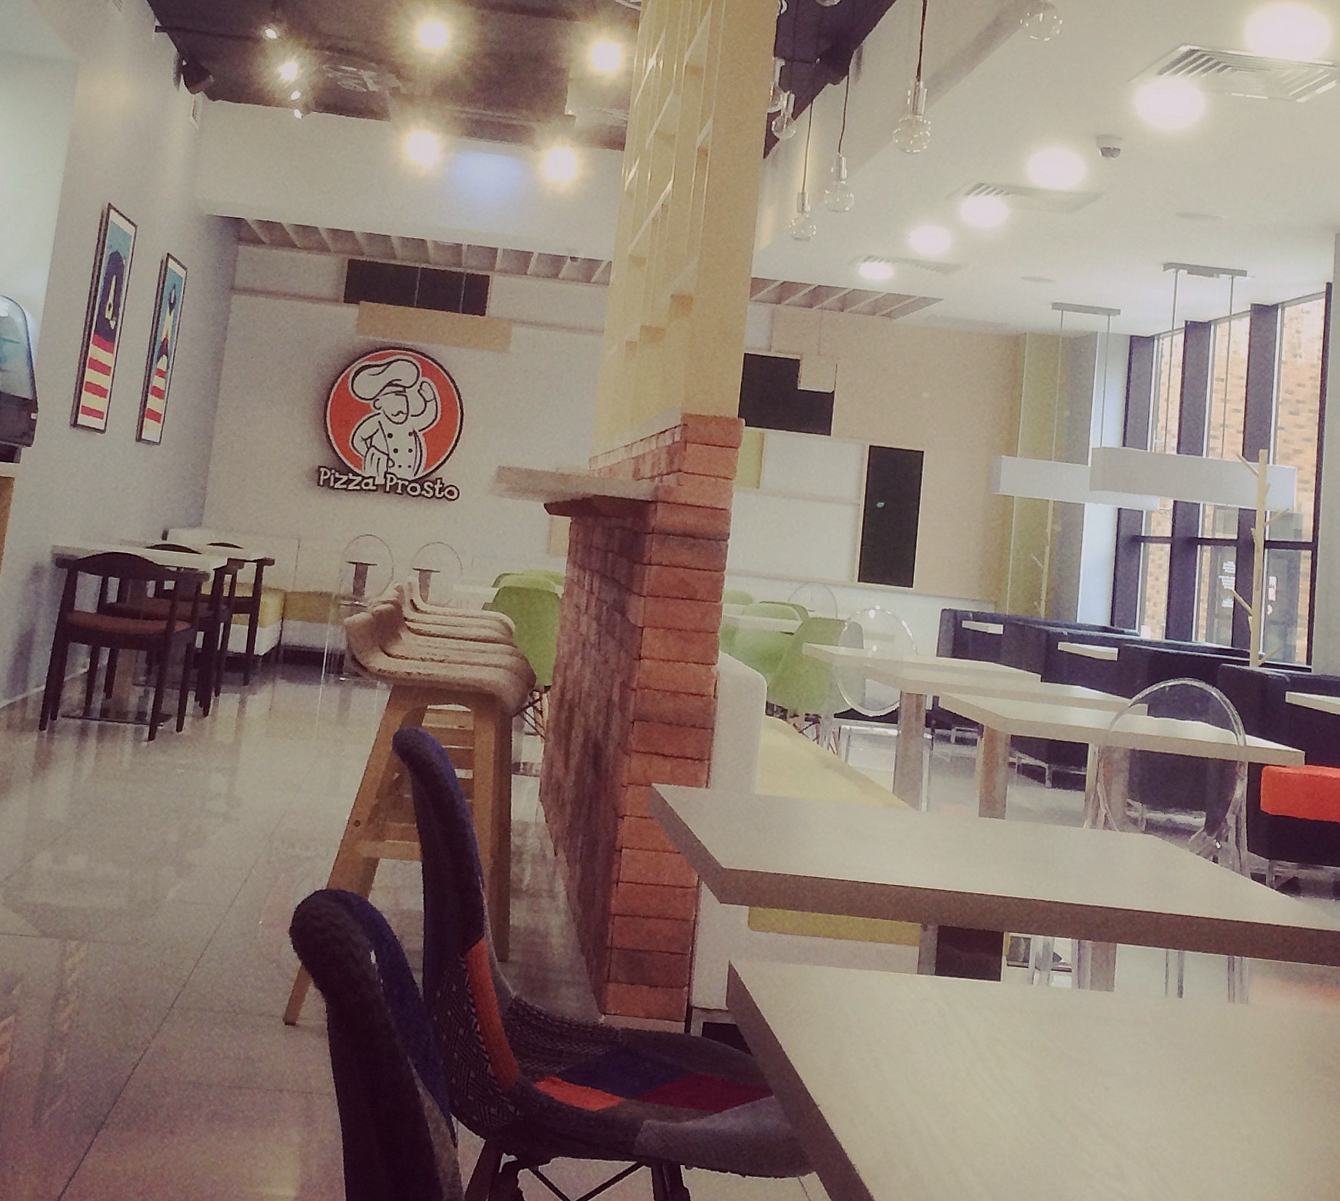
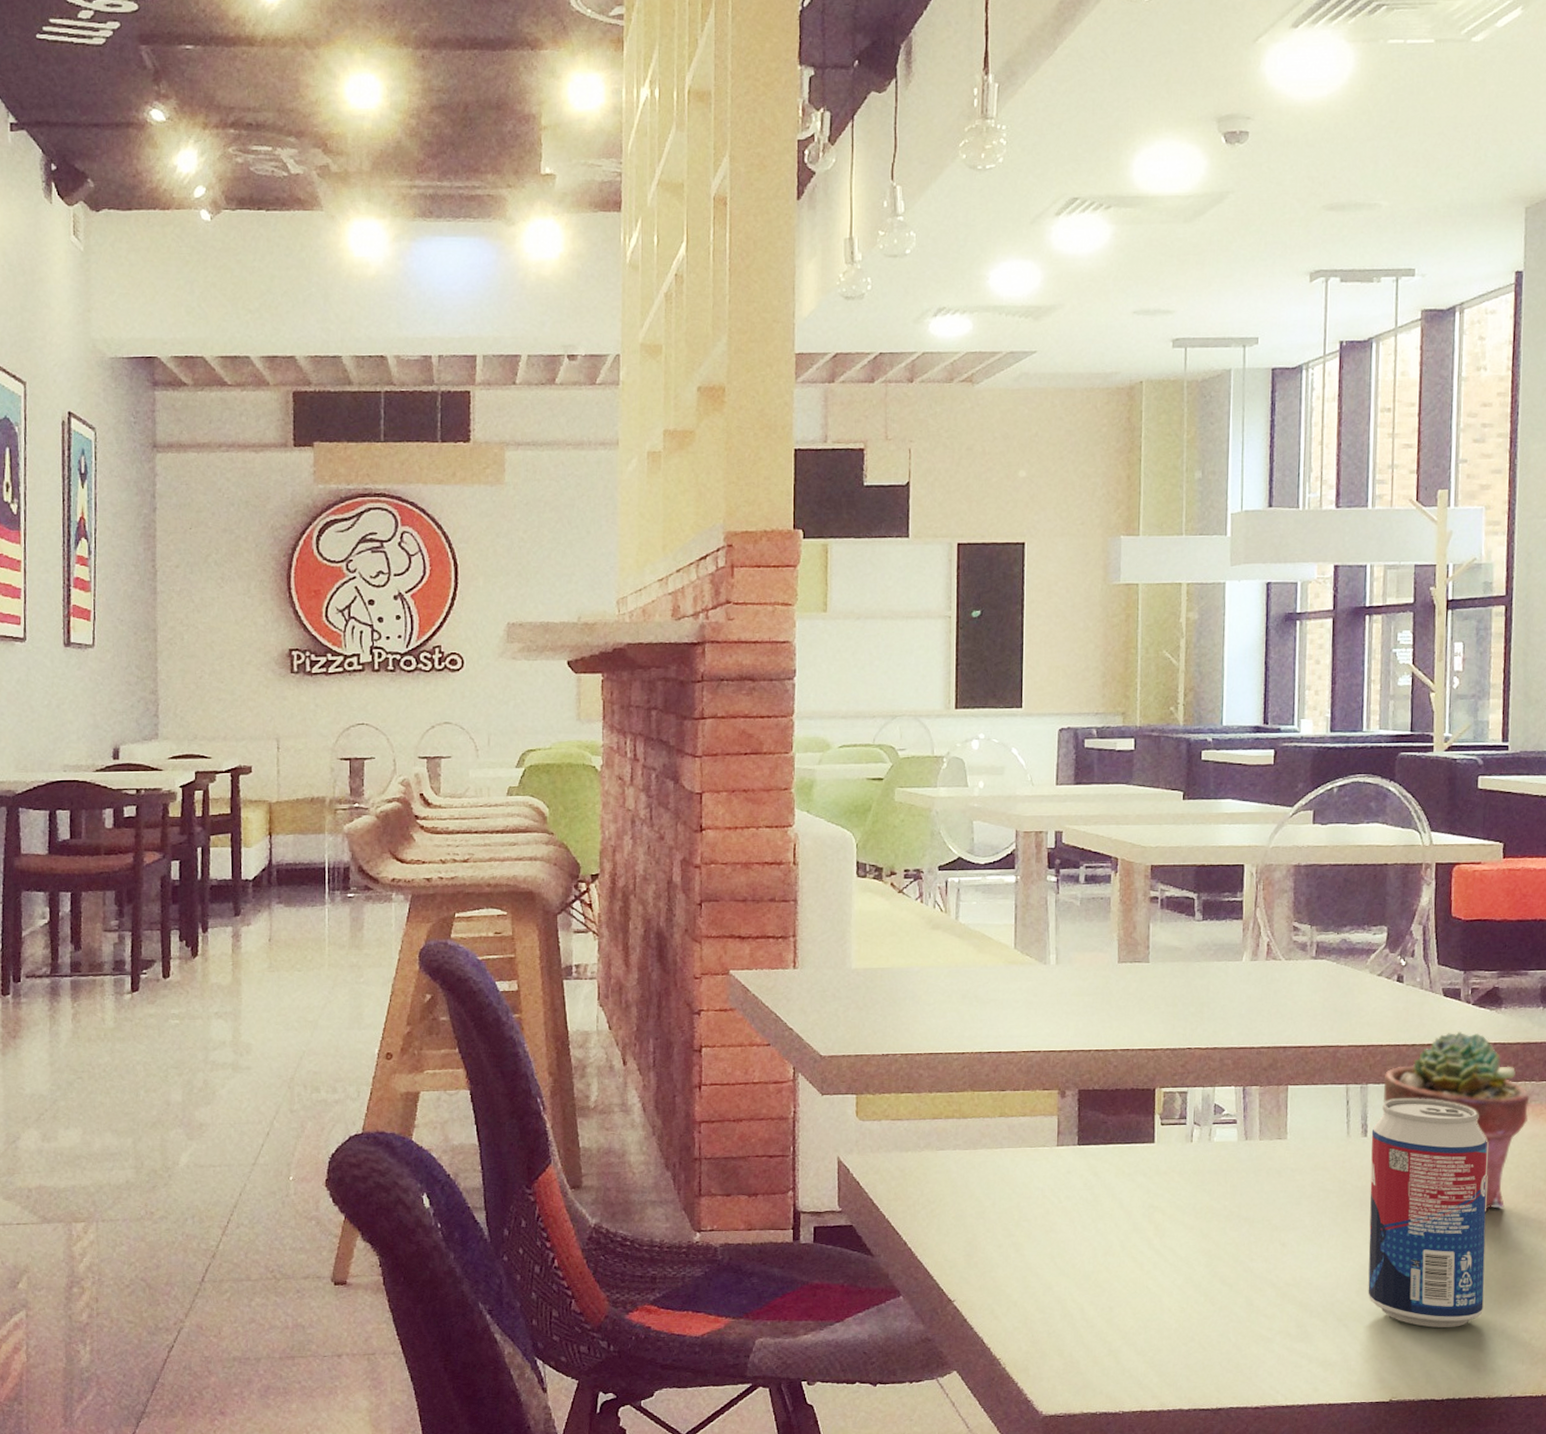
beverage can: none [1177,966,1285,1184] -> present [1368,1098,1488,1328]
potted succulent: none [1197,912,1322,1080] -> present [1382,1030,1530,1212]

